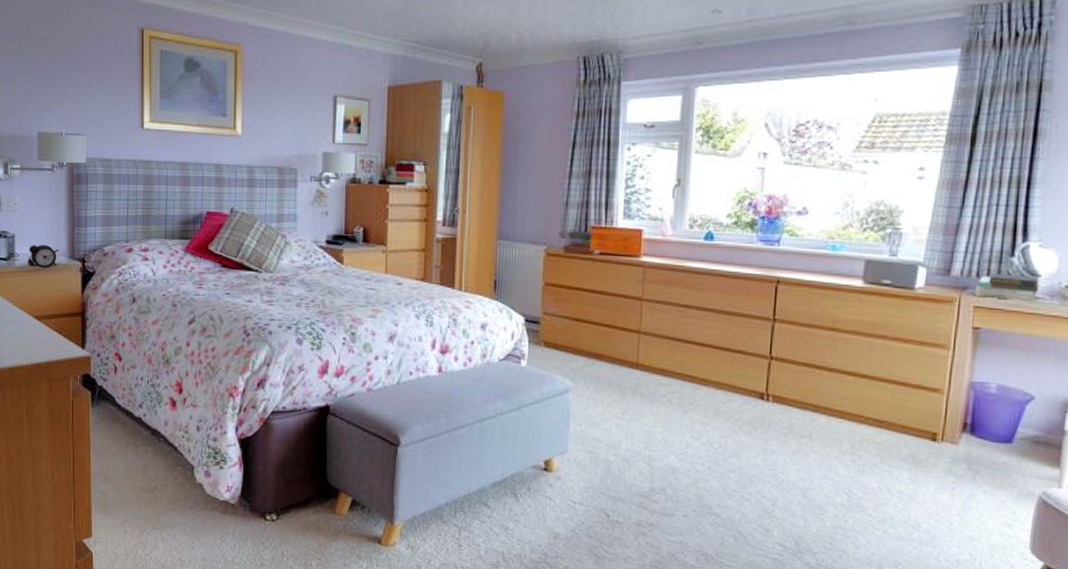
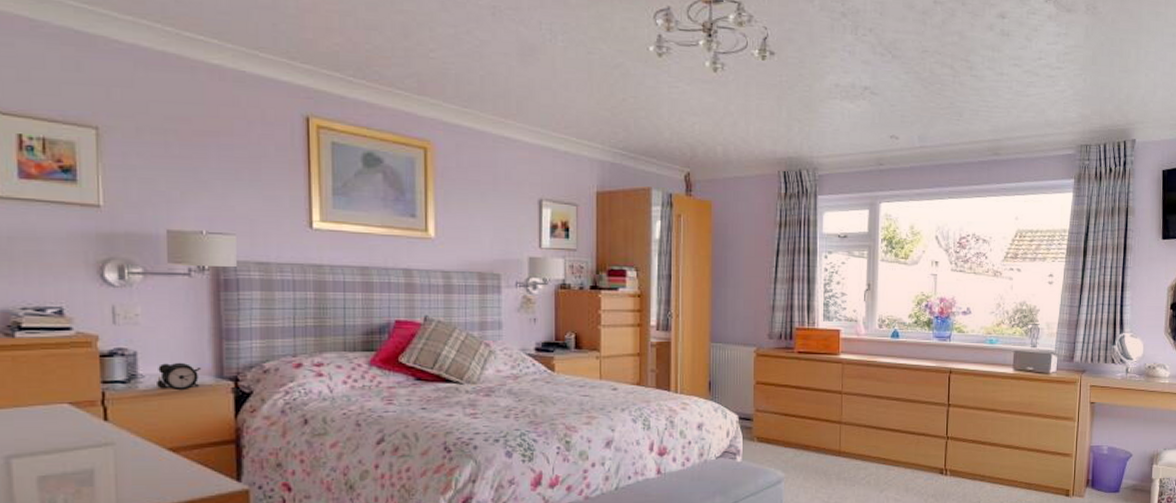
books: present [562,230,601,256] -> none [771,332,805,355]
books: present [974,273,1041,302] -> none [1090,358,1133,380]

